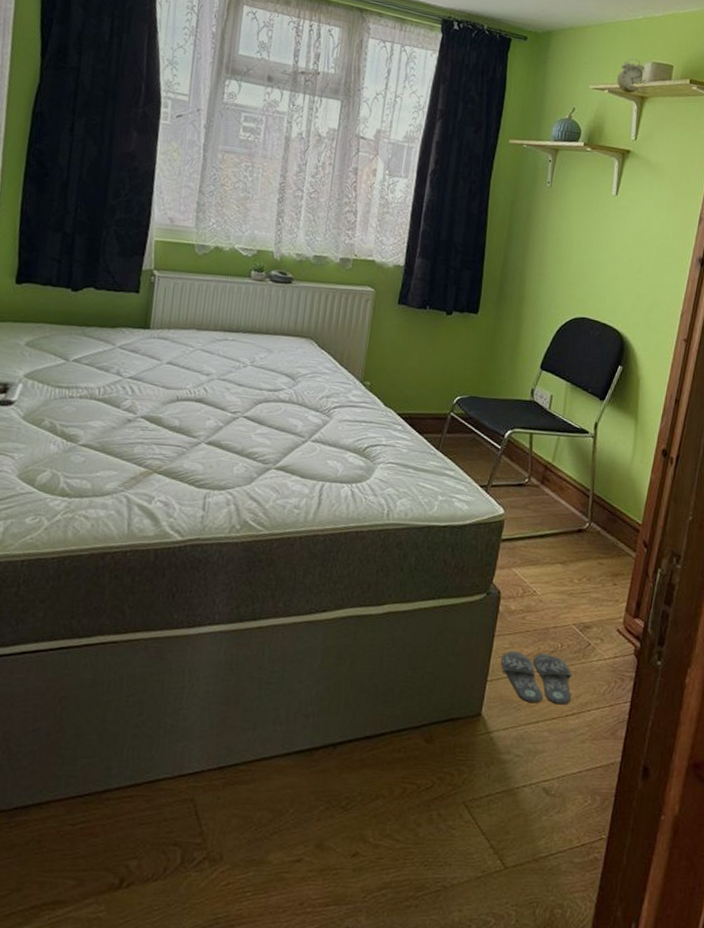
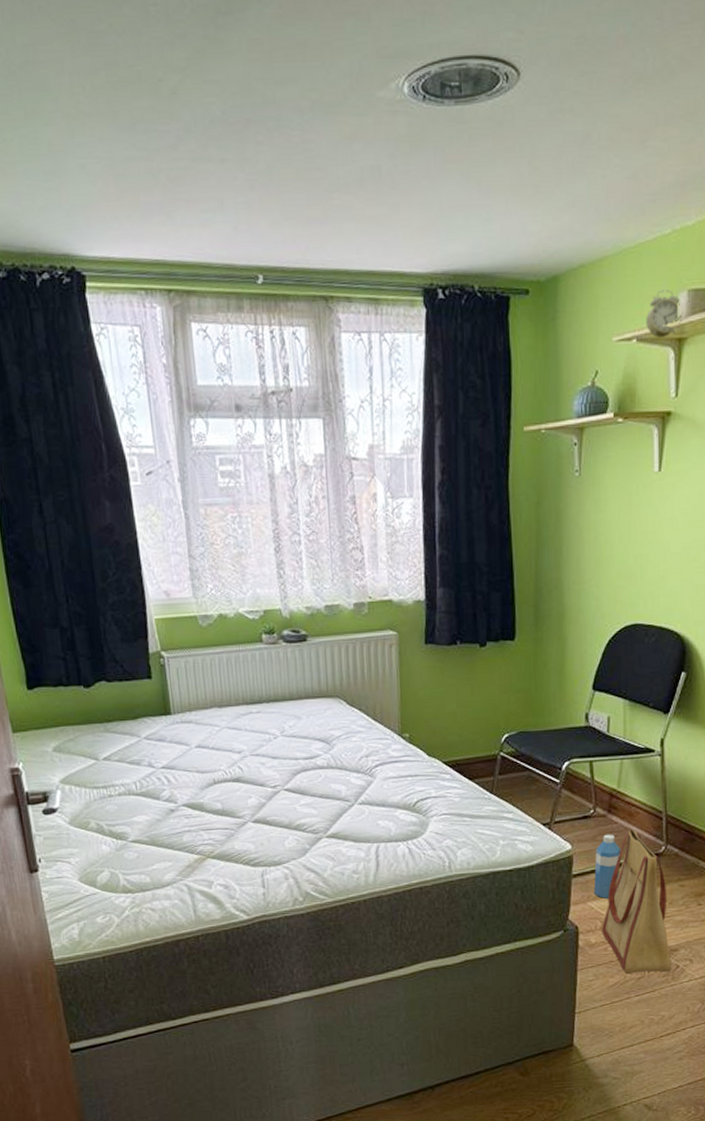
slippers: present [501,650,572,705] -> none [588,980,663,1029]
water bottle: none [519,504,549,567] -> present [593,834,621,899]
shopping bag: none [521,503,587,649] -> present [601,830,672,974]

